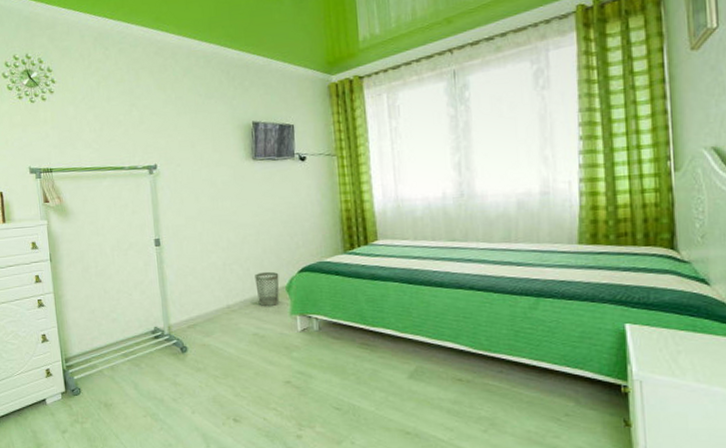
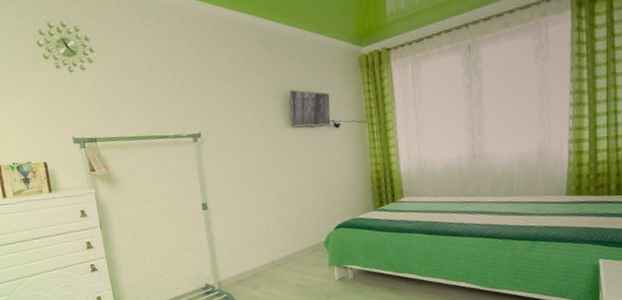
wastebasket: present [255,271,280,307] -> none [296,228,319,261]

